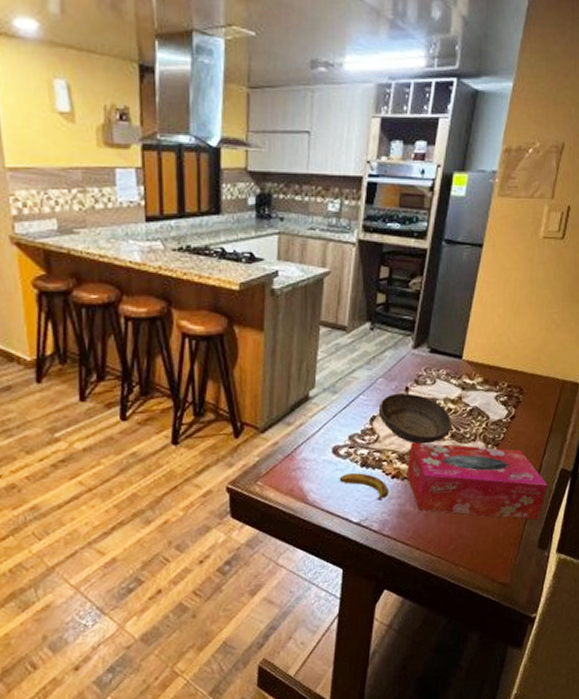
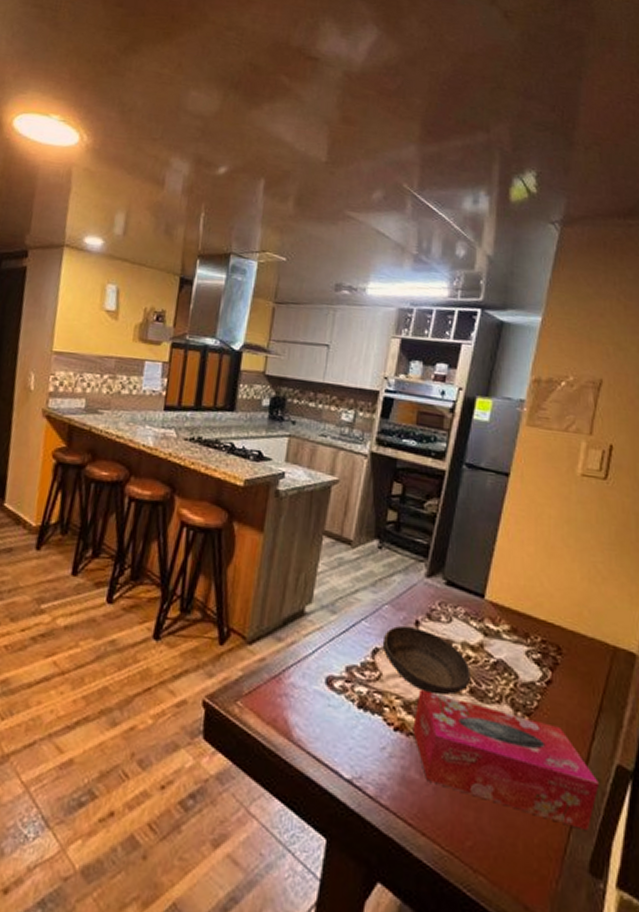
banana: present [339,472,389,501] -> none [331,712,391,756]

